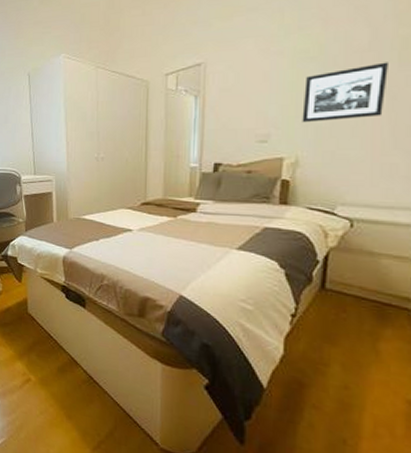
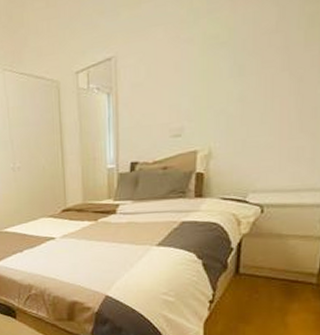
picture frame: present [302,62,388,123] -> none [213,42,295,113]

